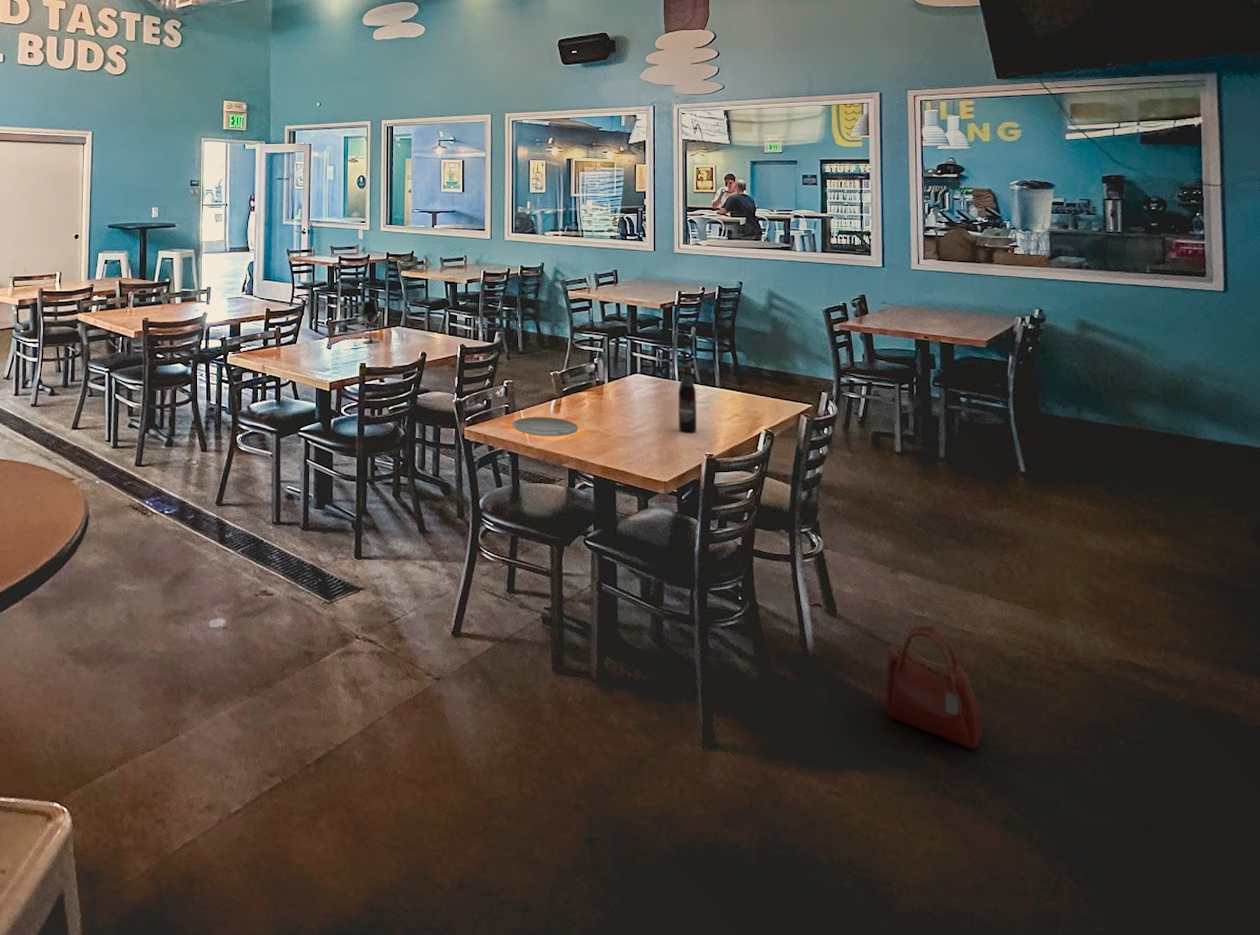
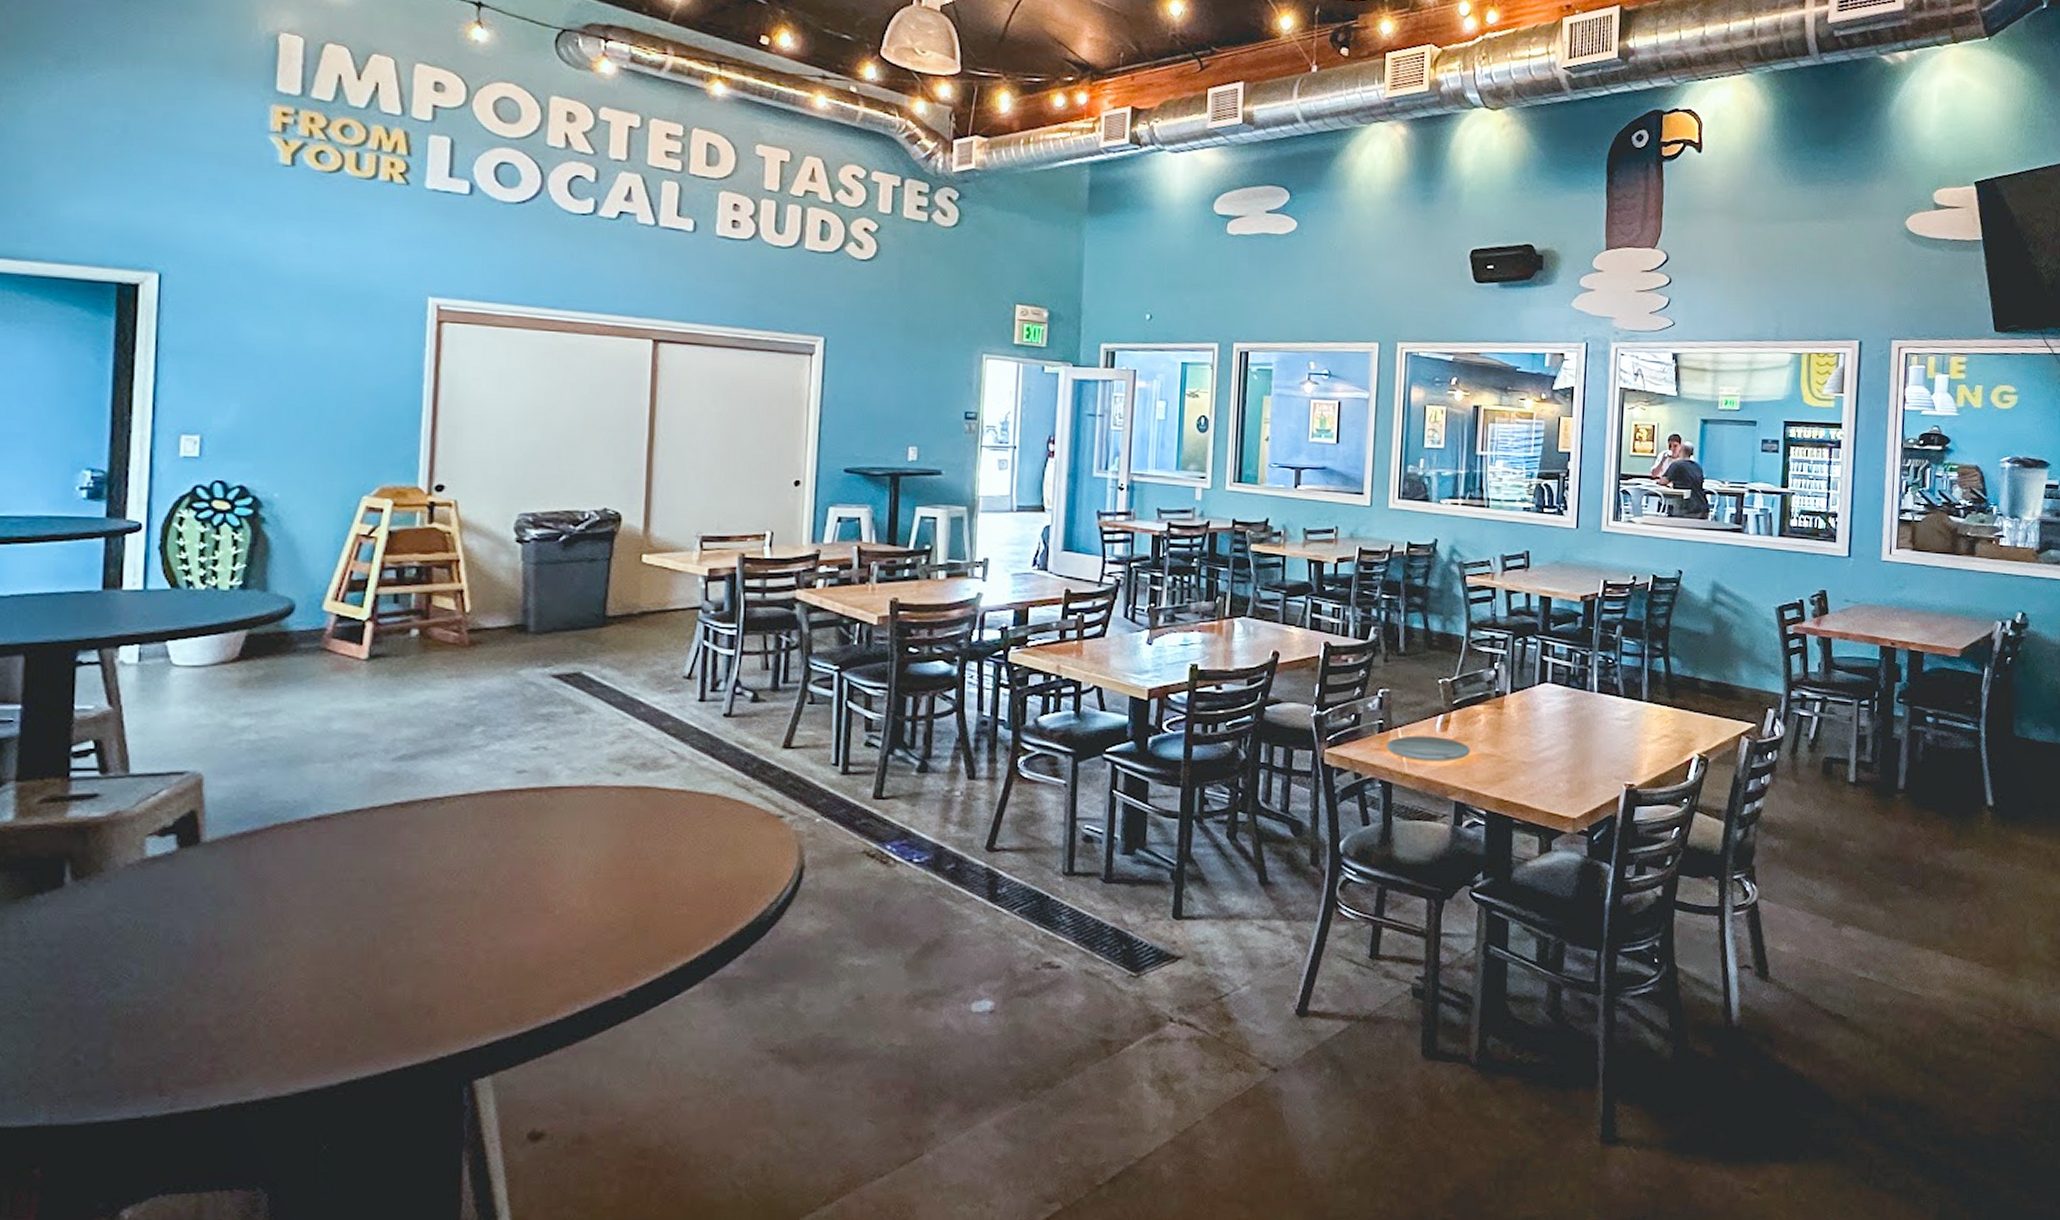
wineglass: present [361,301,379,344] -> none [1195,582,1218,639]
bottle: present [678,365,698,433] -> none [1594,673,1619,757]
handbag: present [885,625,983,750] -> none [1818,988,1925,1133]

